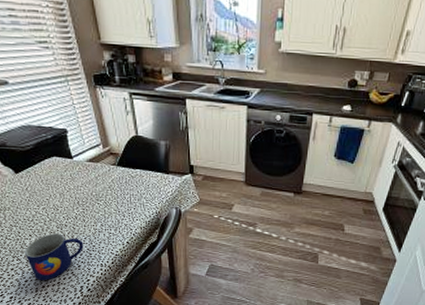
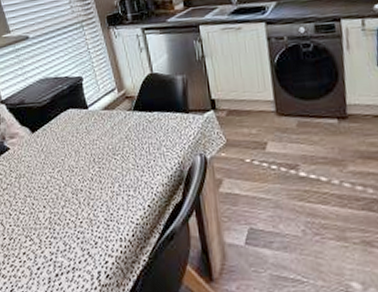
mug: present [25,233,84,280] -> none [38,201,101,266]

